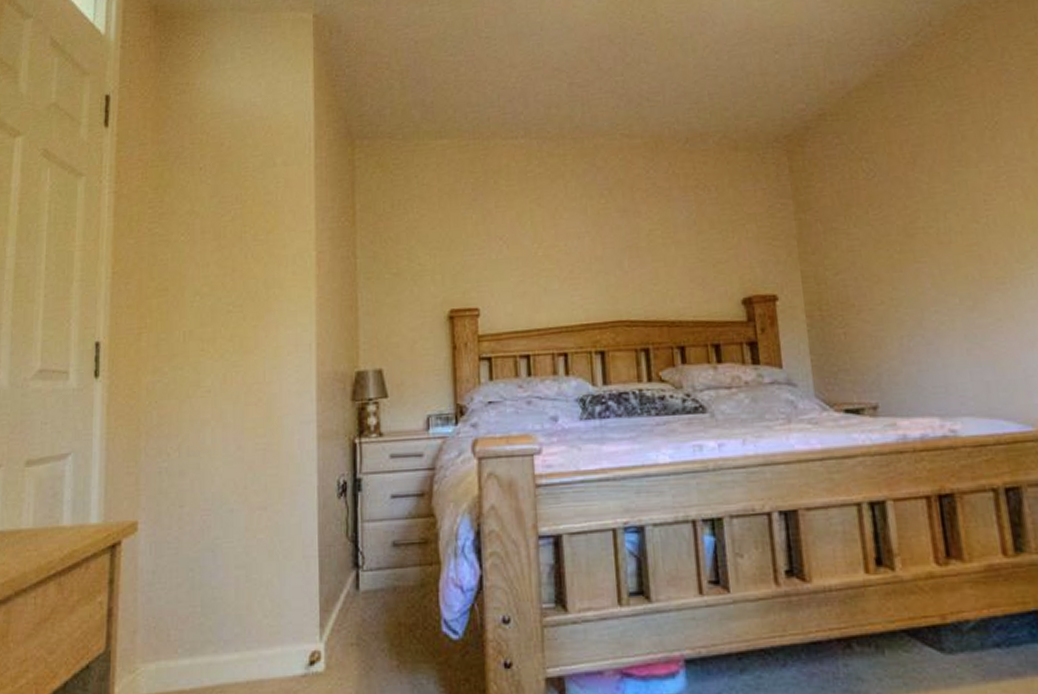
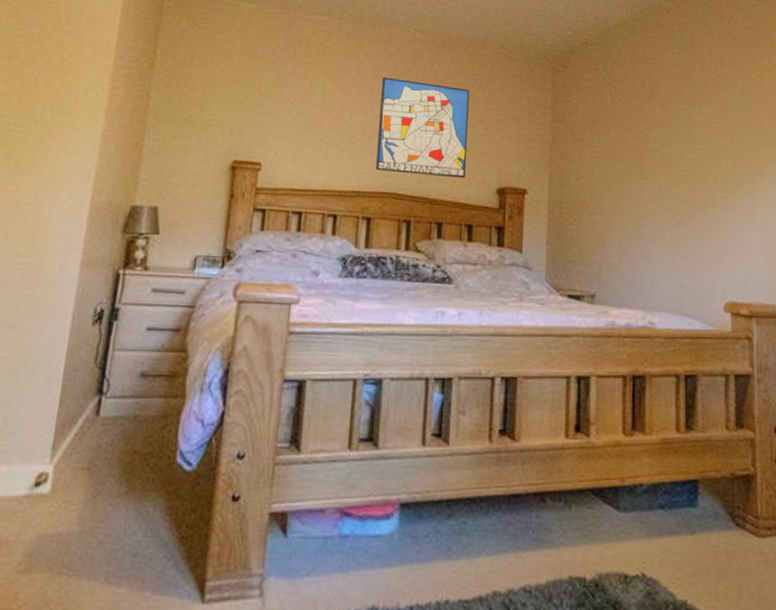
wall art: none [594,192,703,298] -> present [376,76,469,179]

